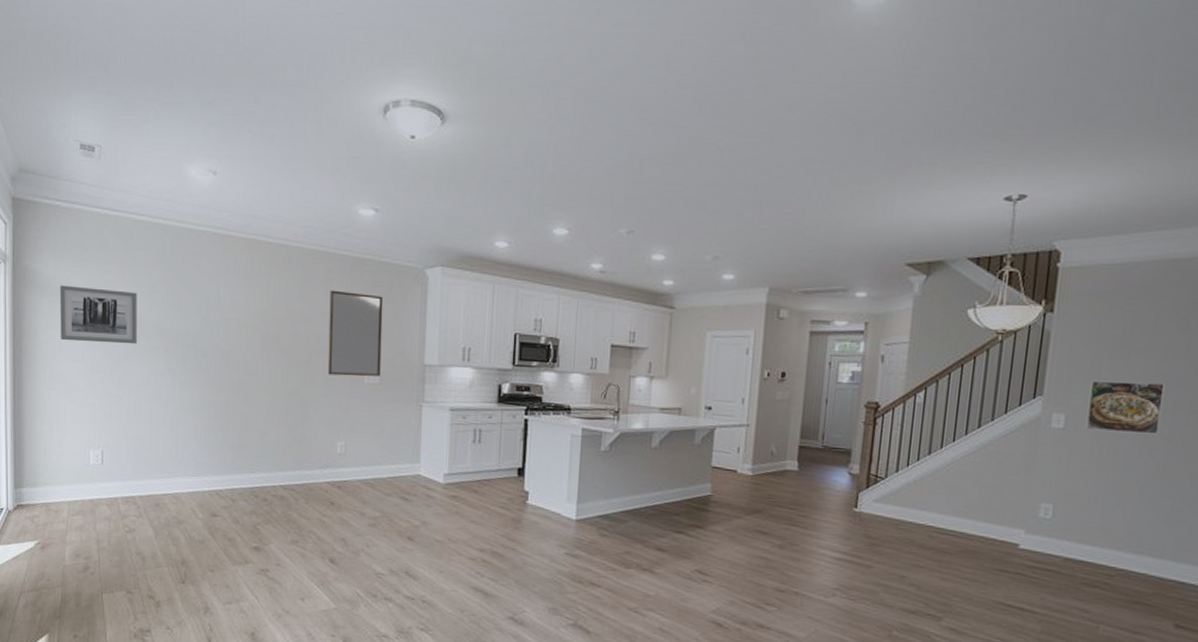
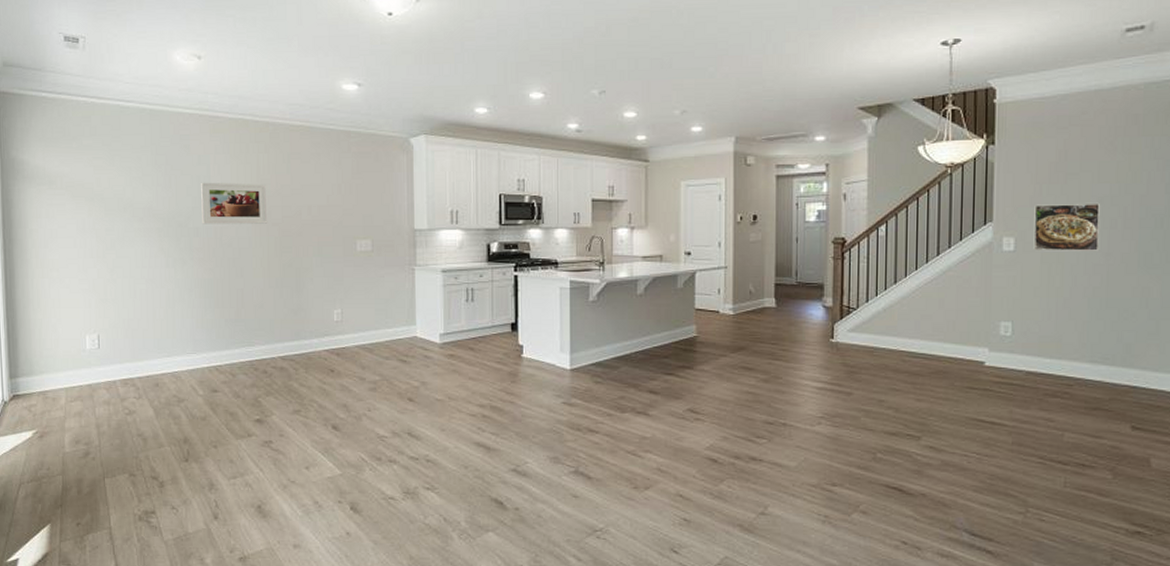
wall art: present [60,285,137,345] -> none [49,174,129,228]
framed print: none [210,302,276,349] -> present [201,182,268,224]
home mirror: present [327,290,383,377] -> none [318,163,372,245]

